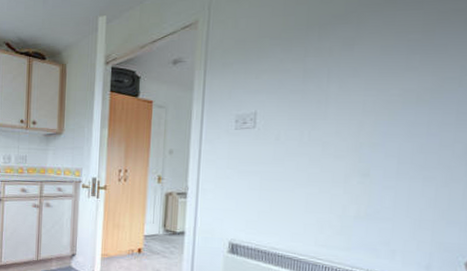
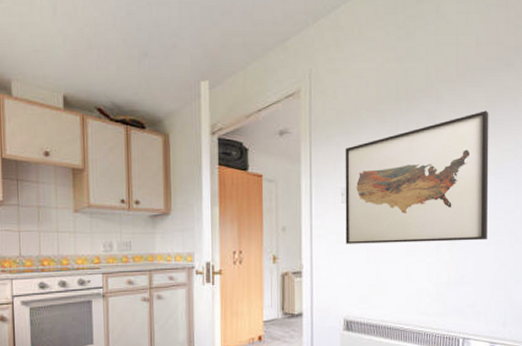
wall art: none [236,35,426,175] -> present [345,110,489,244]

